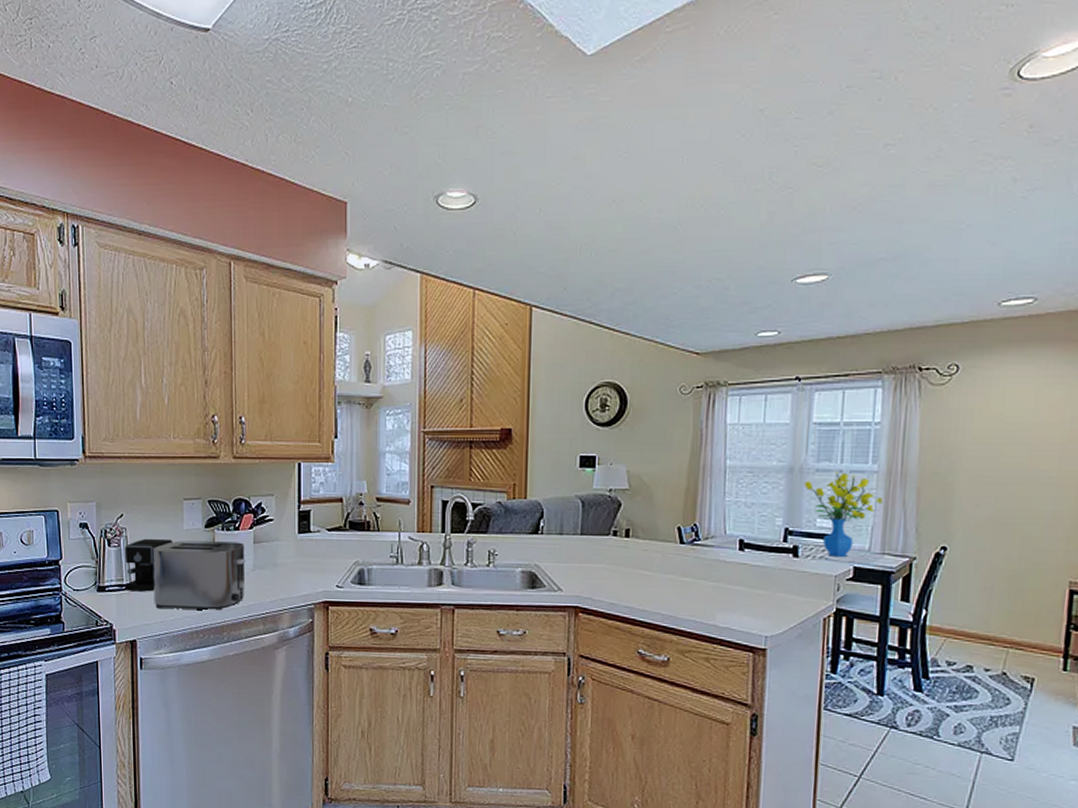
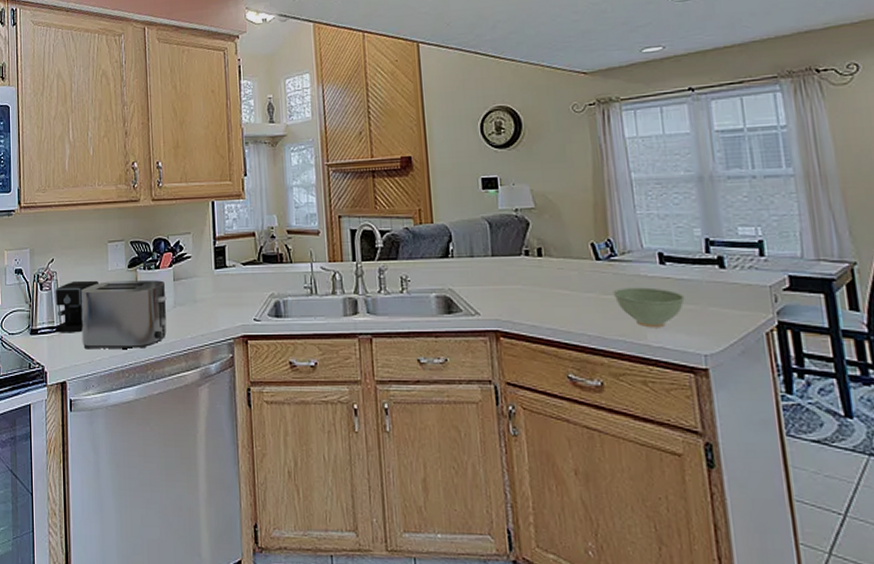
bowl: none [691,571,757,610] -> present [612,287,685,328]
bouquet: present [804,470,882,557] -> none [716,176,806,266]

